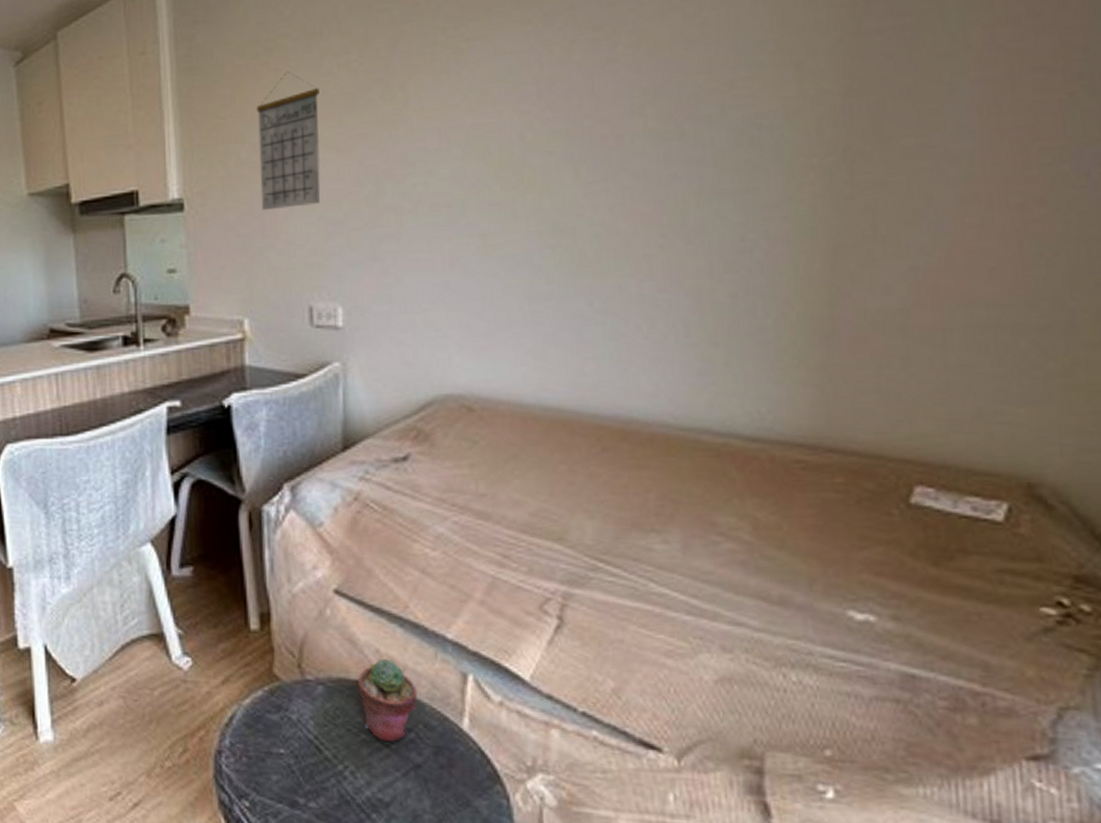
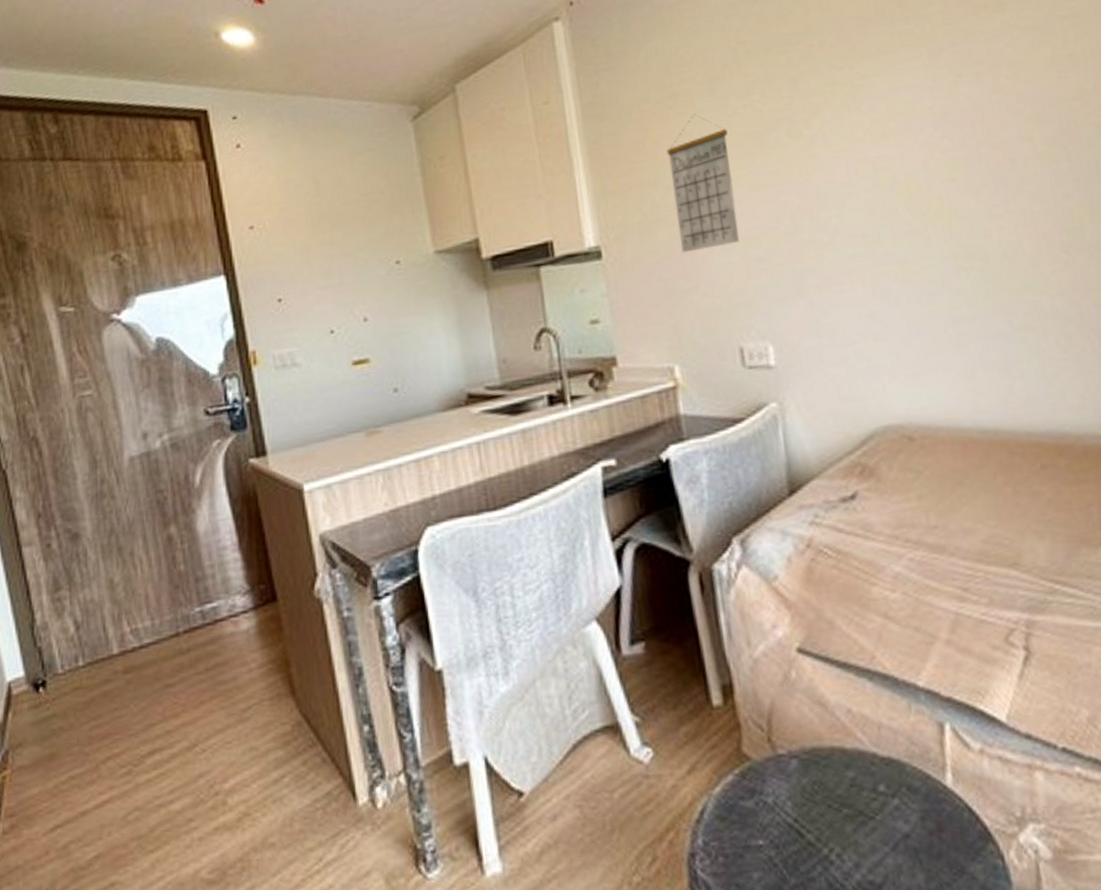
potted succulent: present [357,659,419,743] -> none [831,718,898,814]

